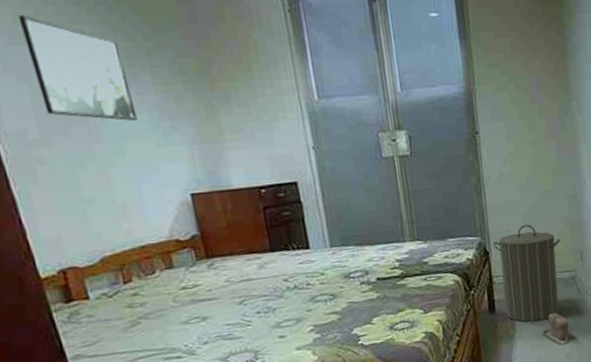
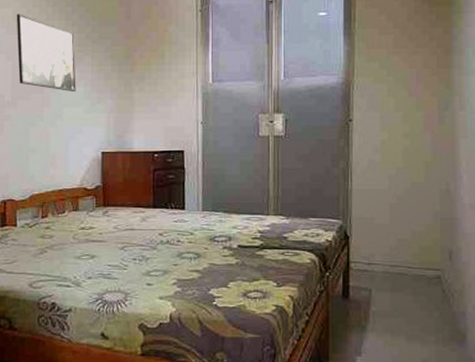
laundry hamper: present [492,224,561,322] -> none [354,213,428,317]
saddlebag: present [542,312,570,346] -> none [397,311,429,349]

